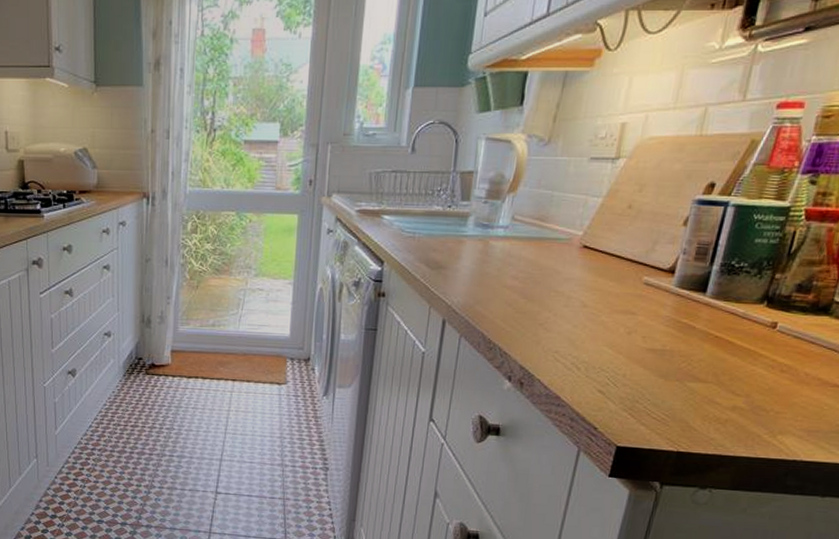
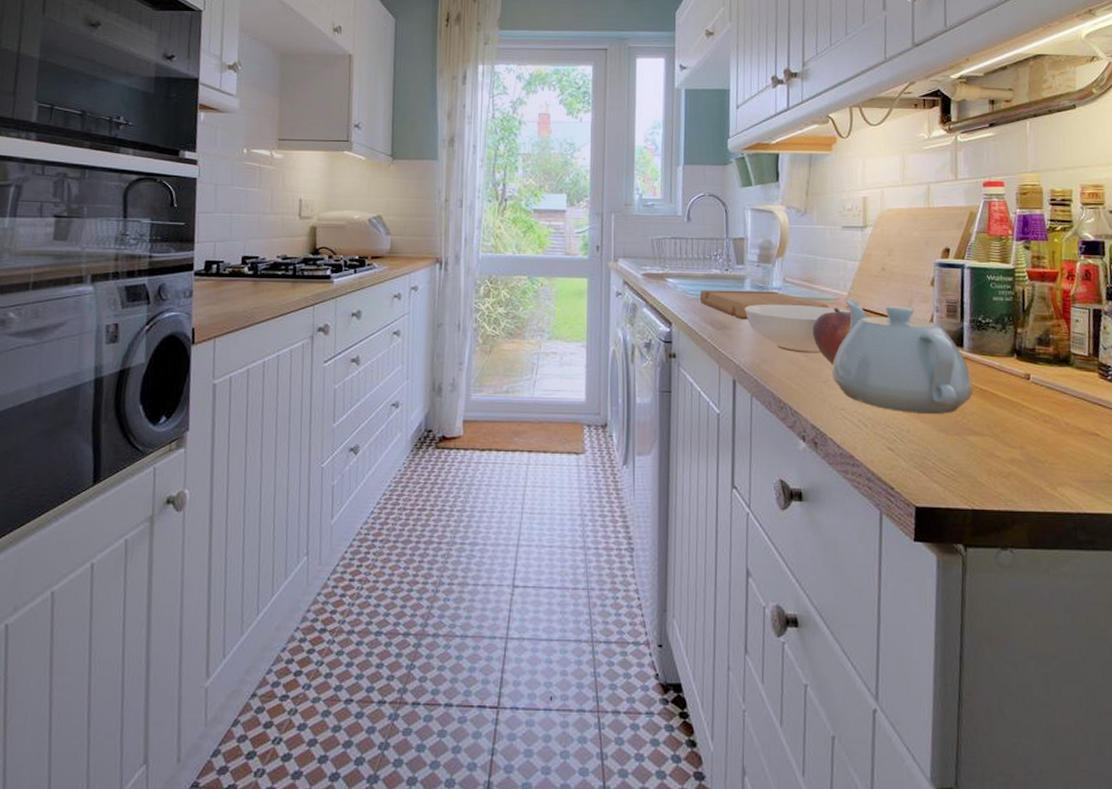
cutting board: none [416,227,560,260] -> present [699,290,829,320]
bowl: none [463,243,583,296] -> present [744,304,851,354]
fruit: none [535,248,607,308] -> present [812,308,872,366]
teapot: none [550,239,708,360] -> present [832,299,973,414]

